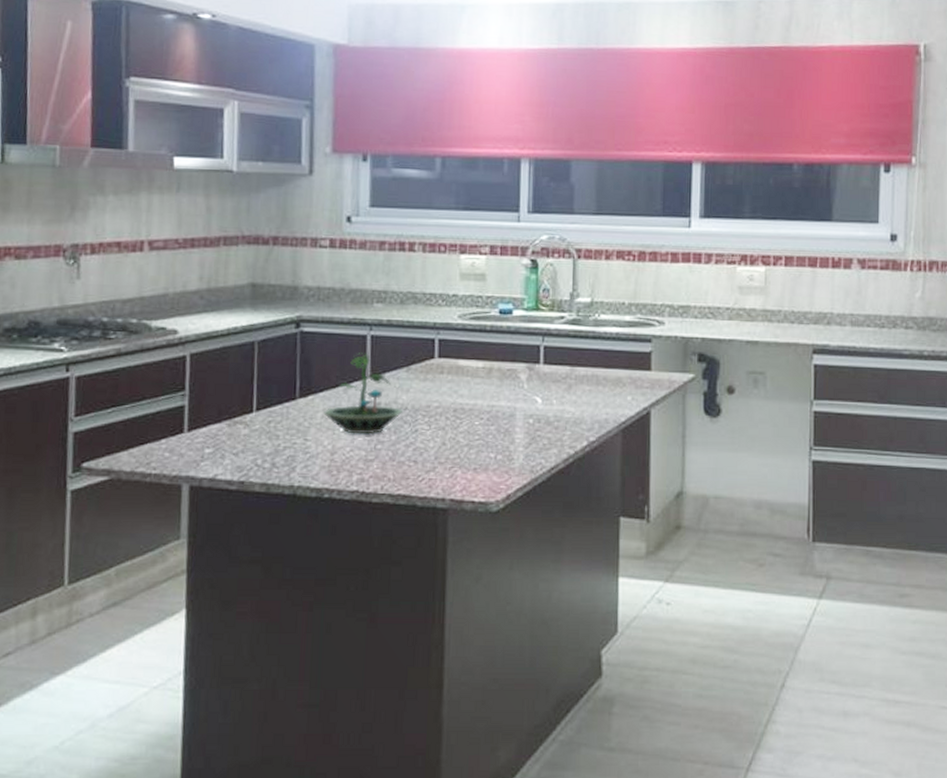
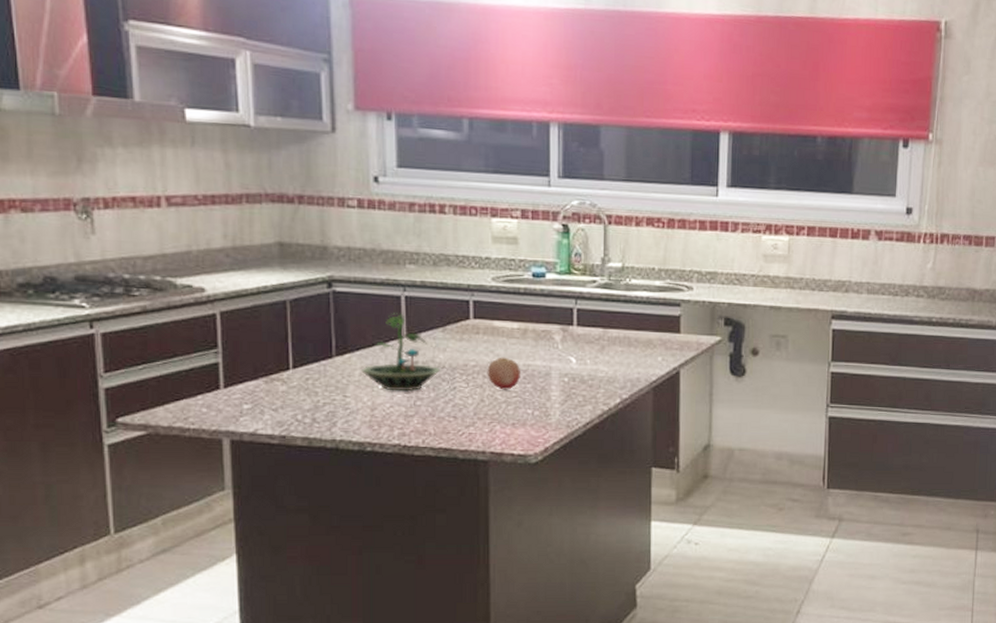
fruit: none [450,397,485,433] -> present [487,357,521,390]

